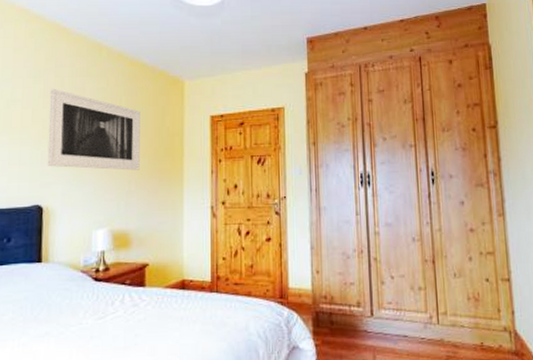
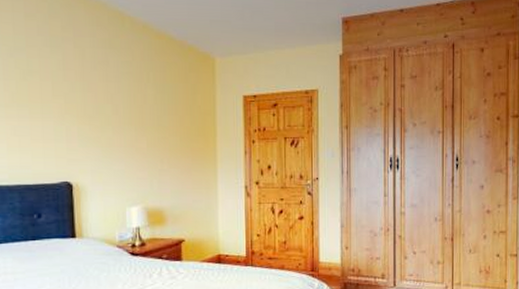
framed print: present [47,88,140,170] -> none [70,59,172,149]

